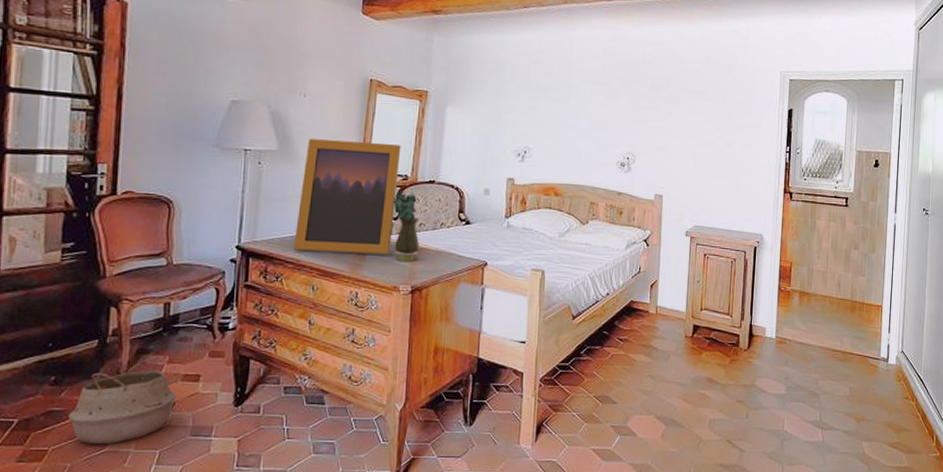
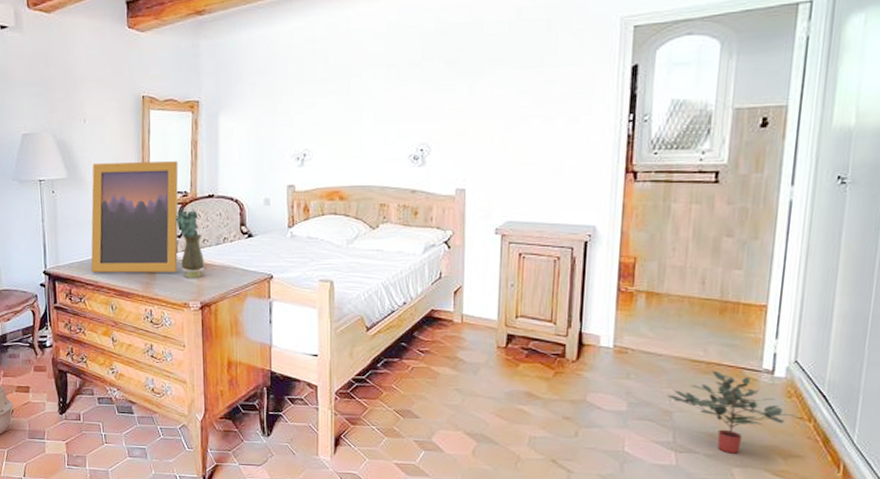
potted plant: none [815,359,905,430] -> present [667,371,797,454]

